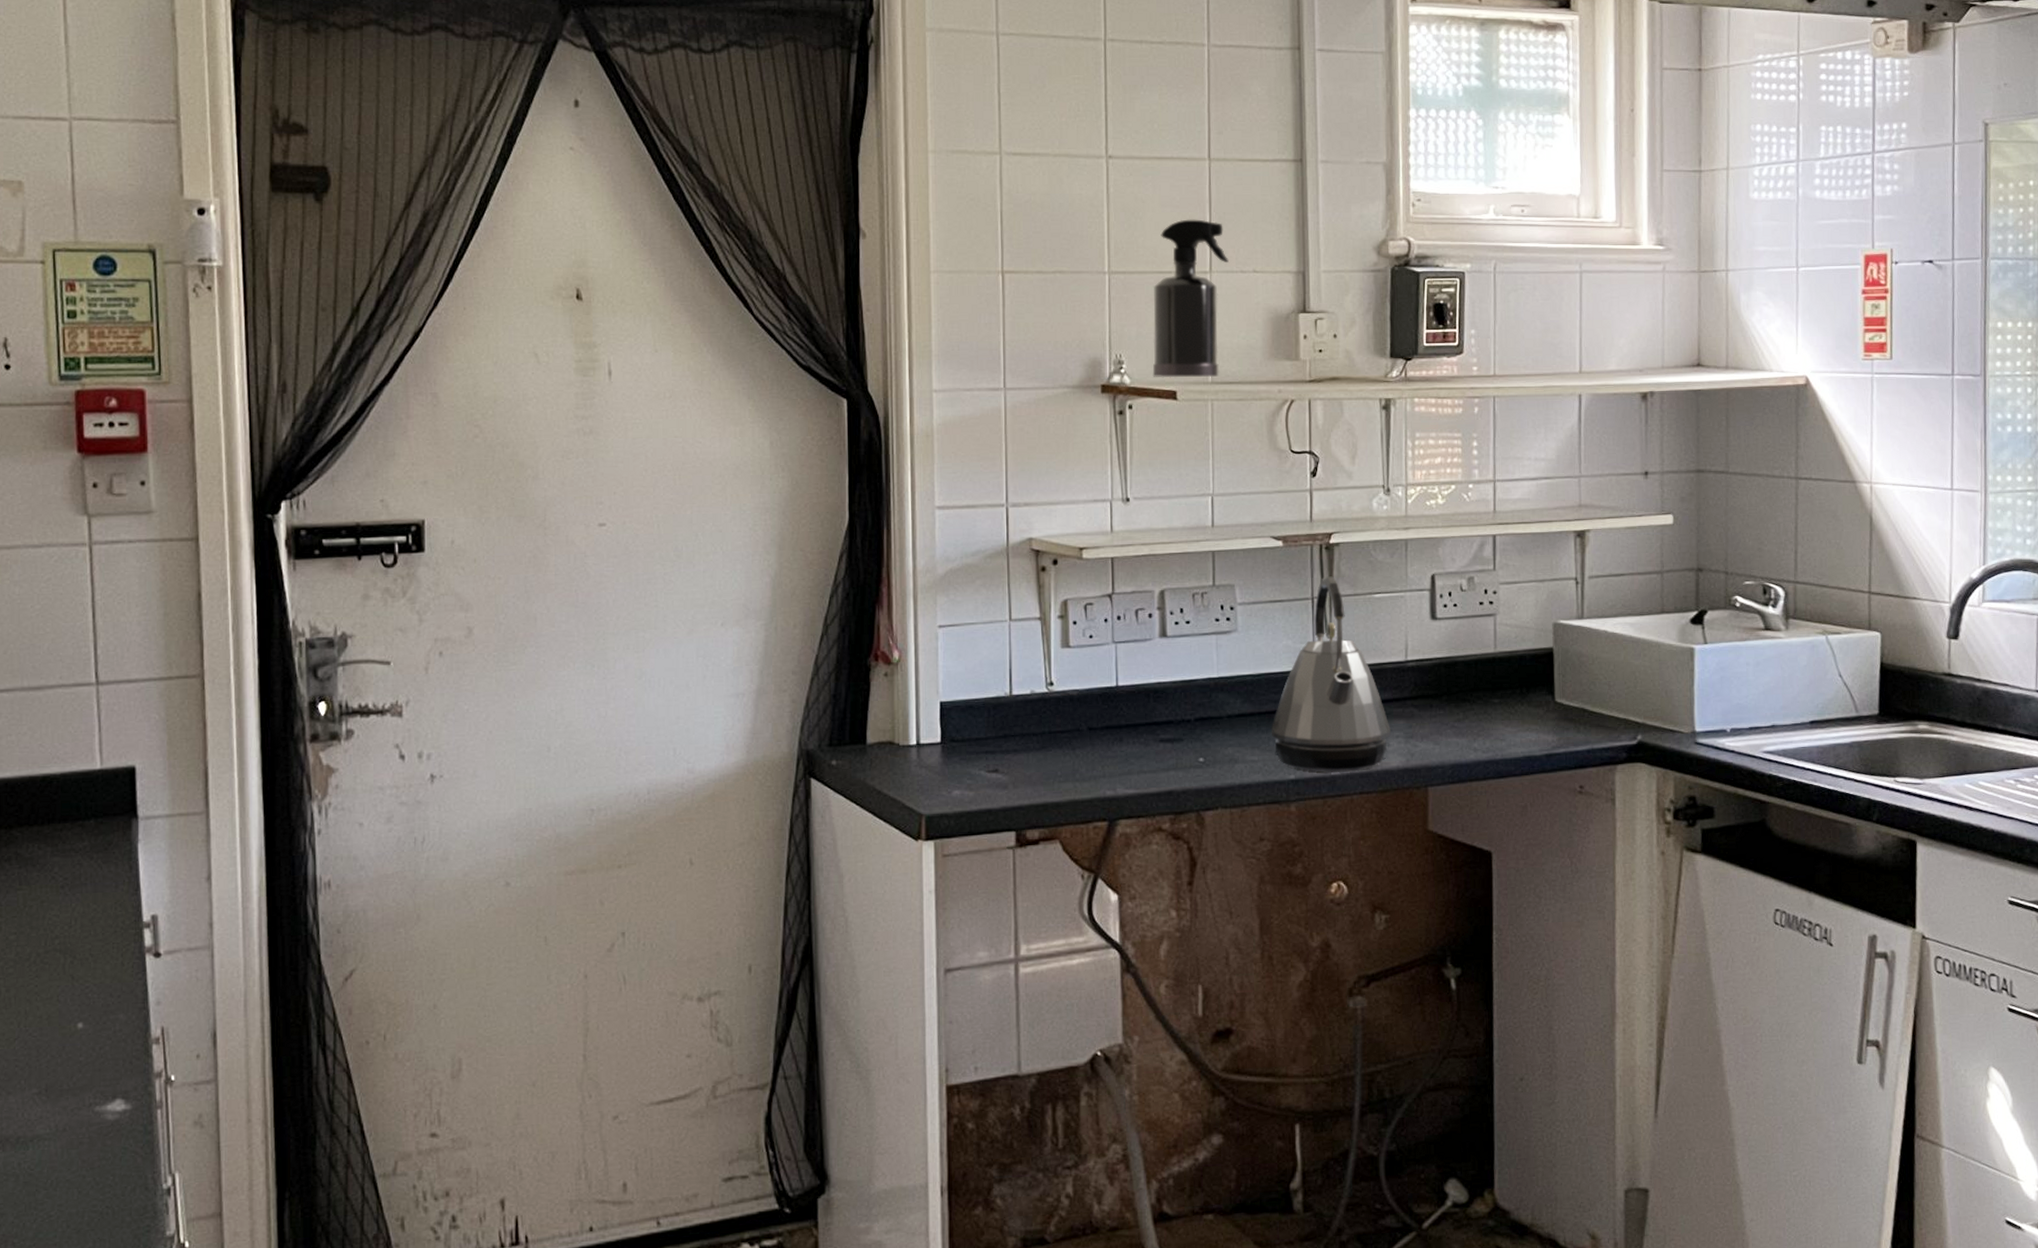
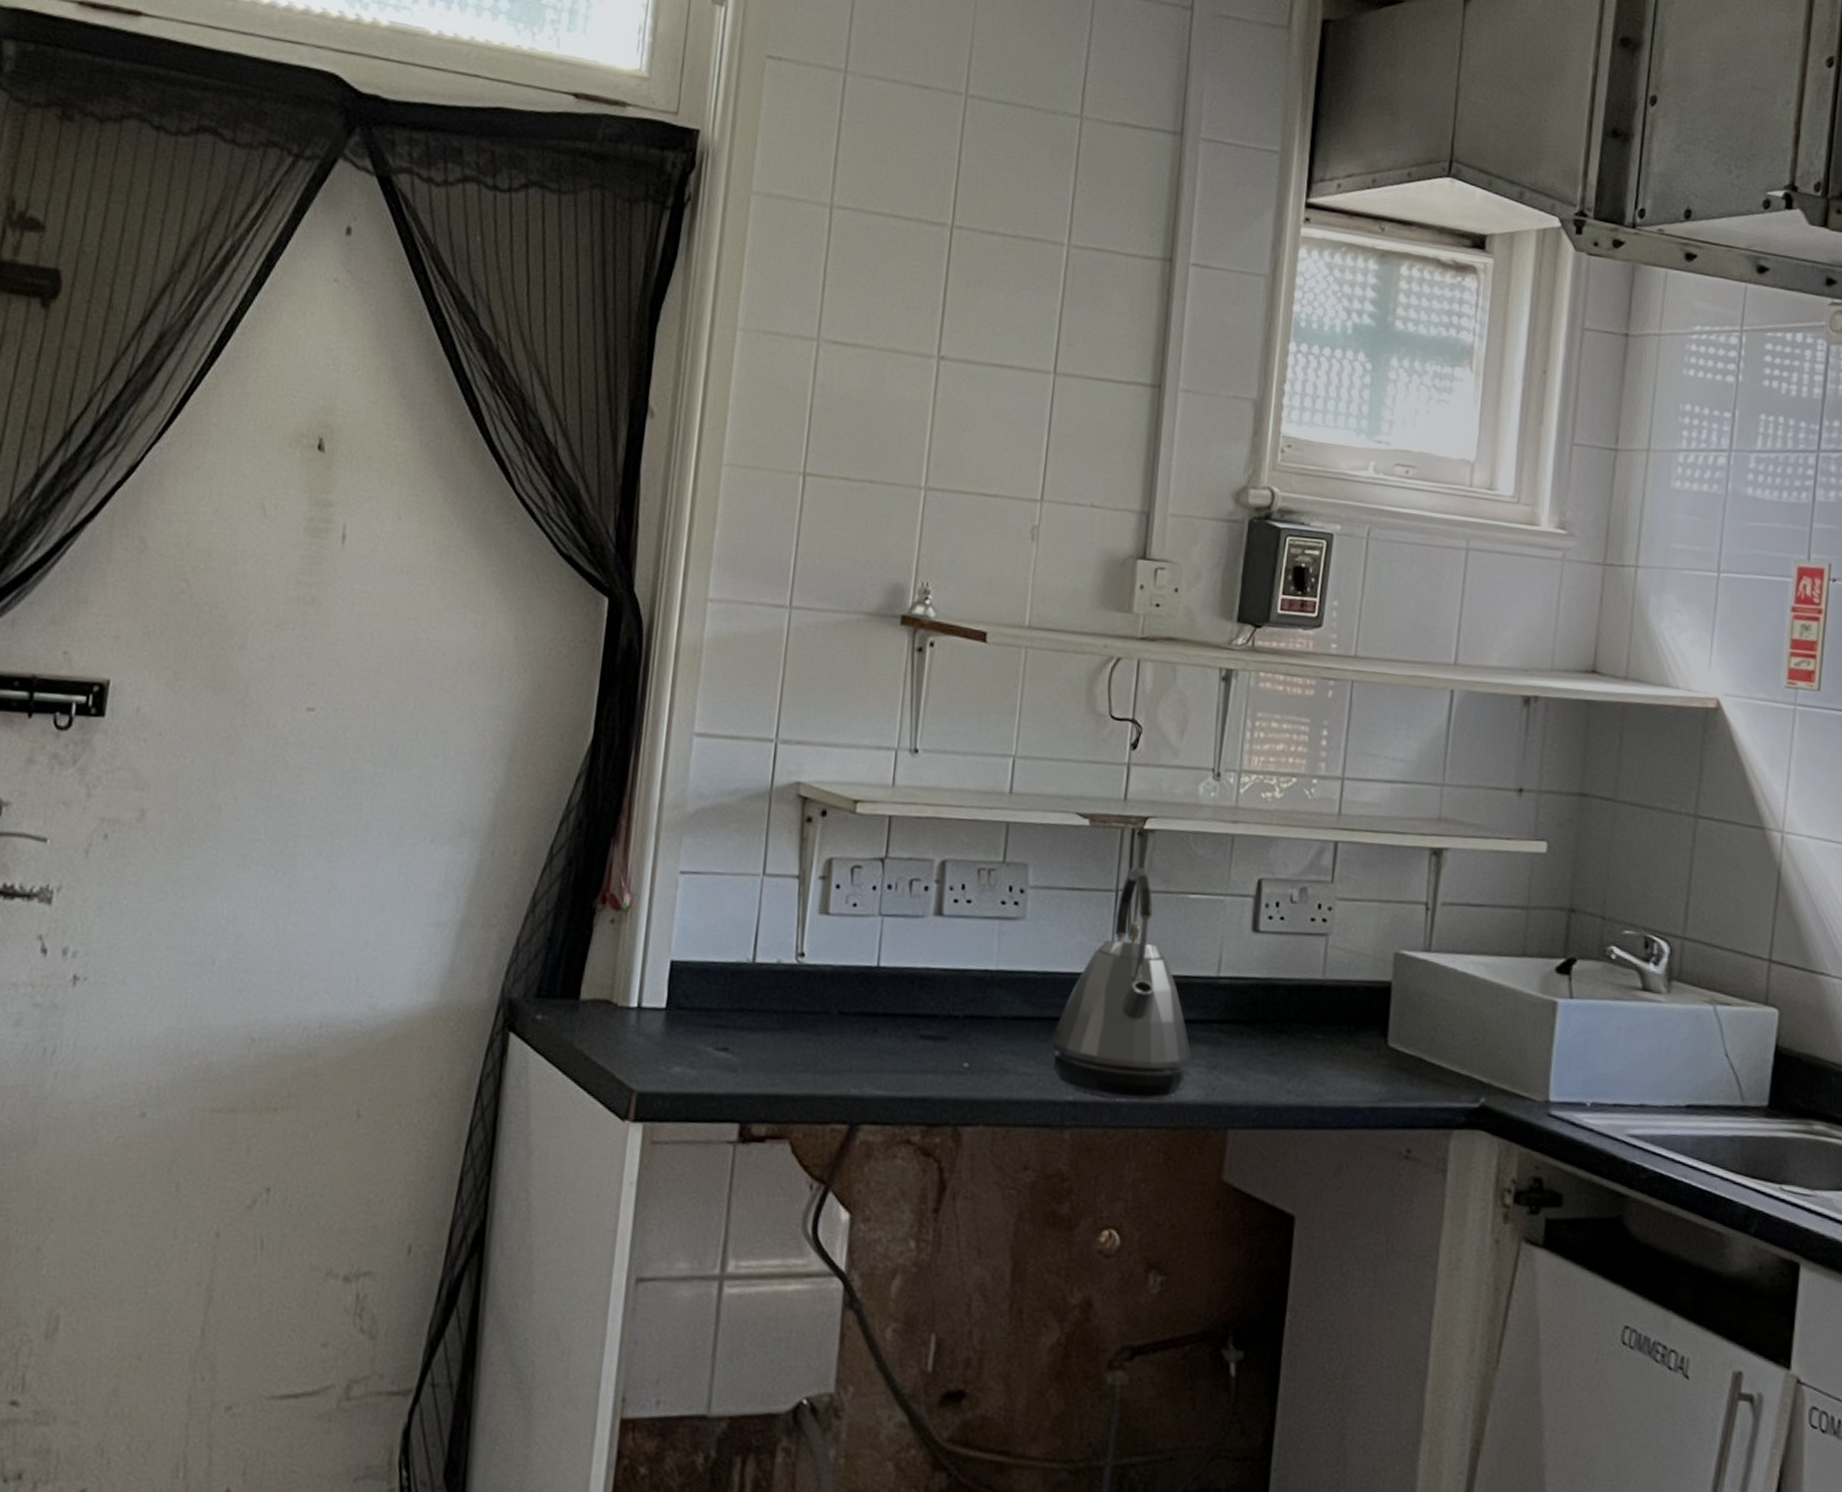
spray bottle: present [1152,219,1229,378] -> none [961,438,1064,622]

